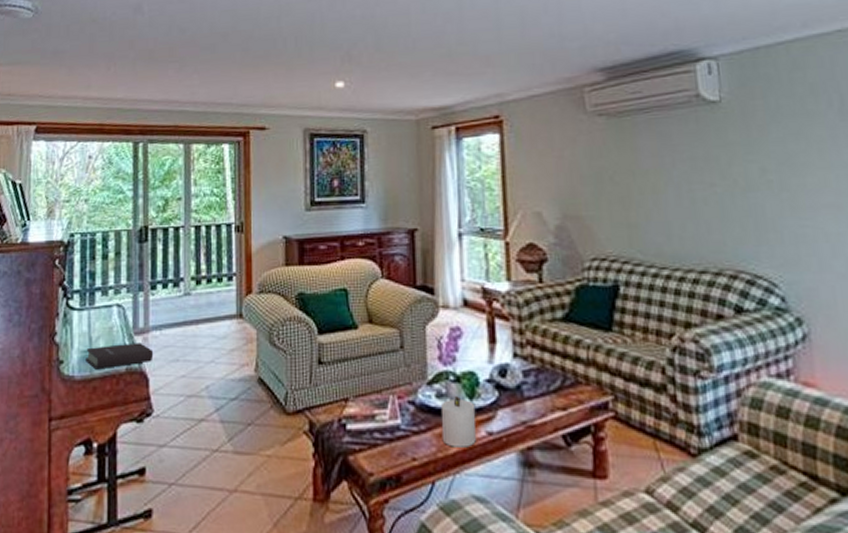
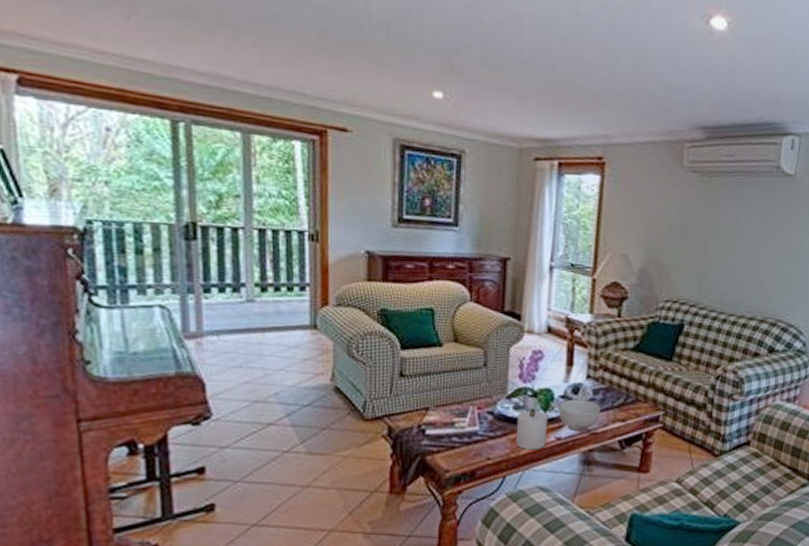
book: present [85,343,154,370] -> none [121,346,210,372]
bowl: none [485,383,536,423] -> present [558,399,602,431]

